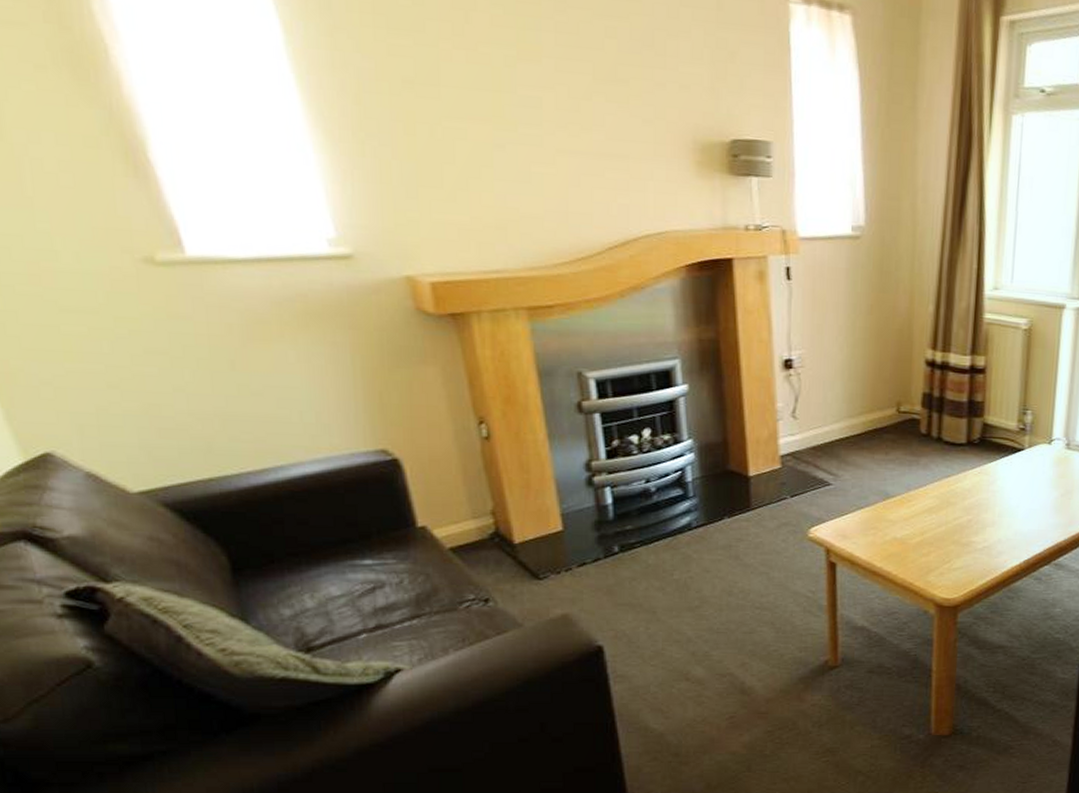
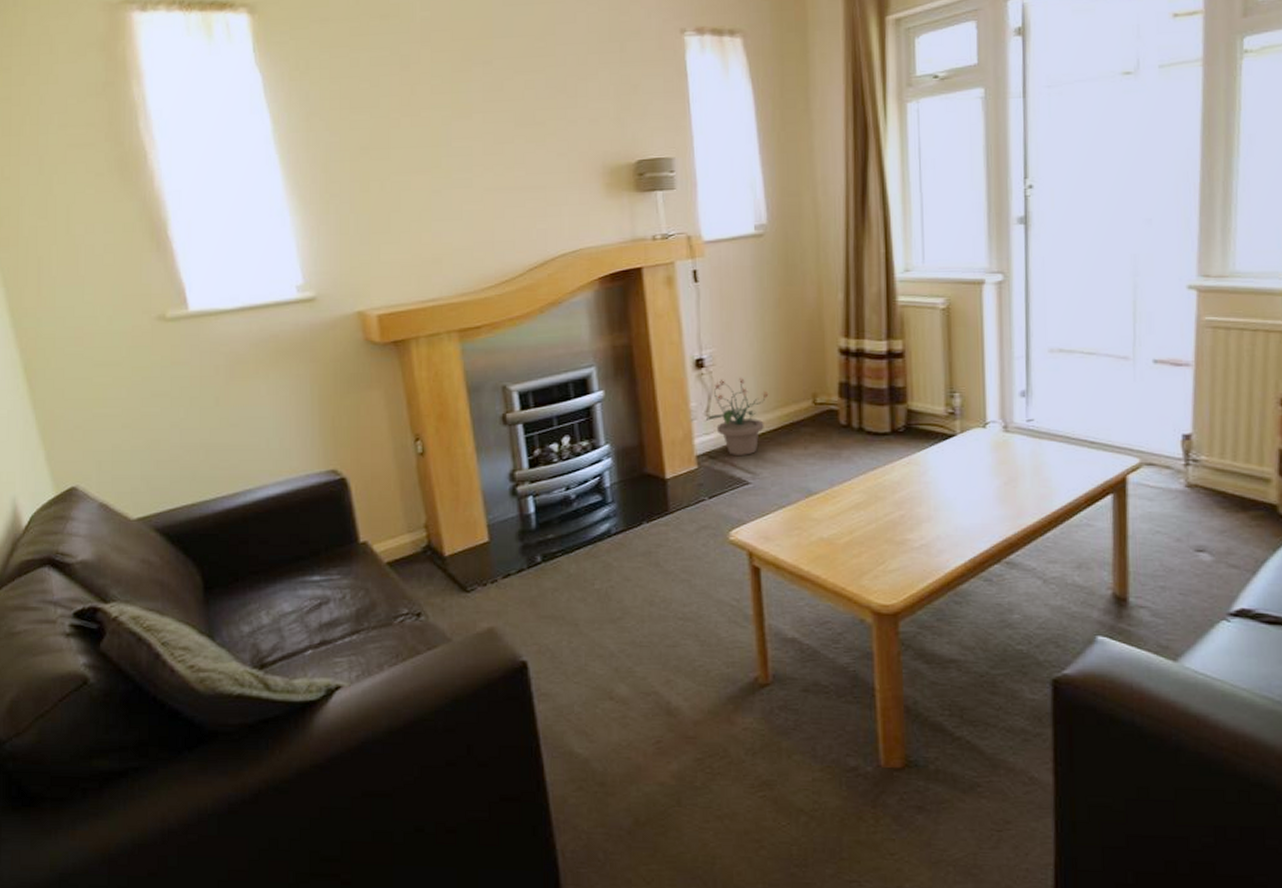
potted plant: none [791,381,855,458] -> present [705,377,769,455]

